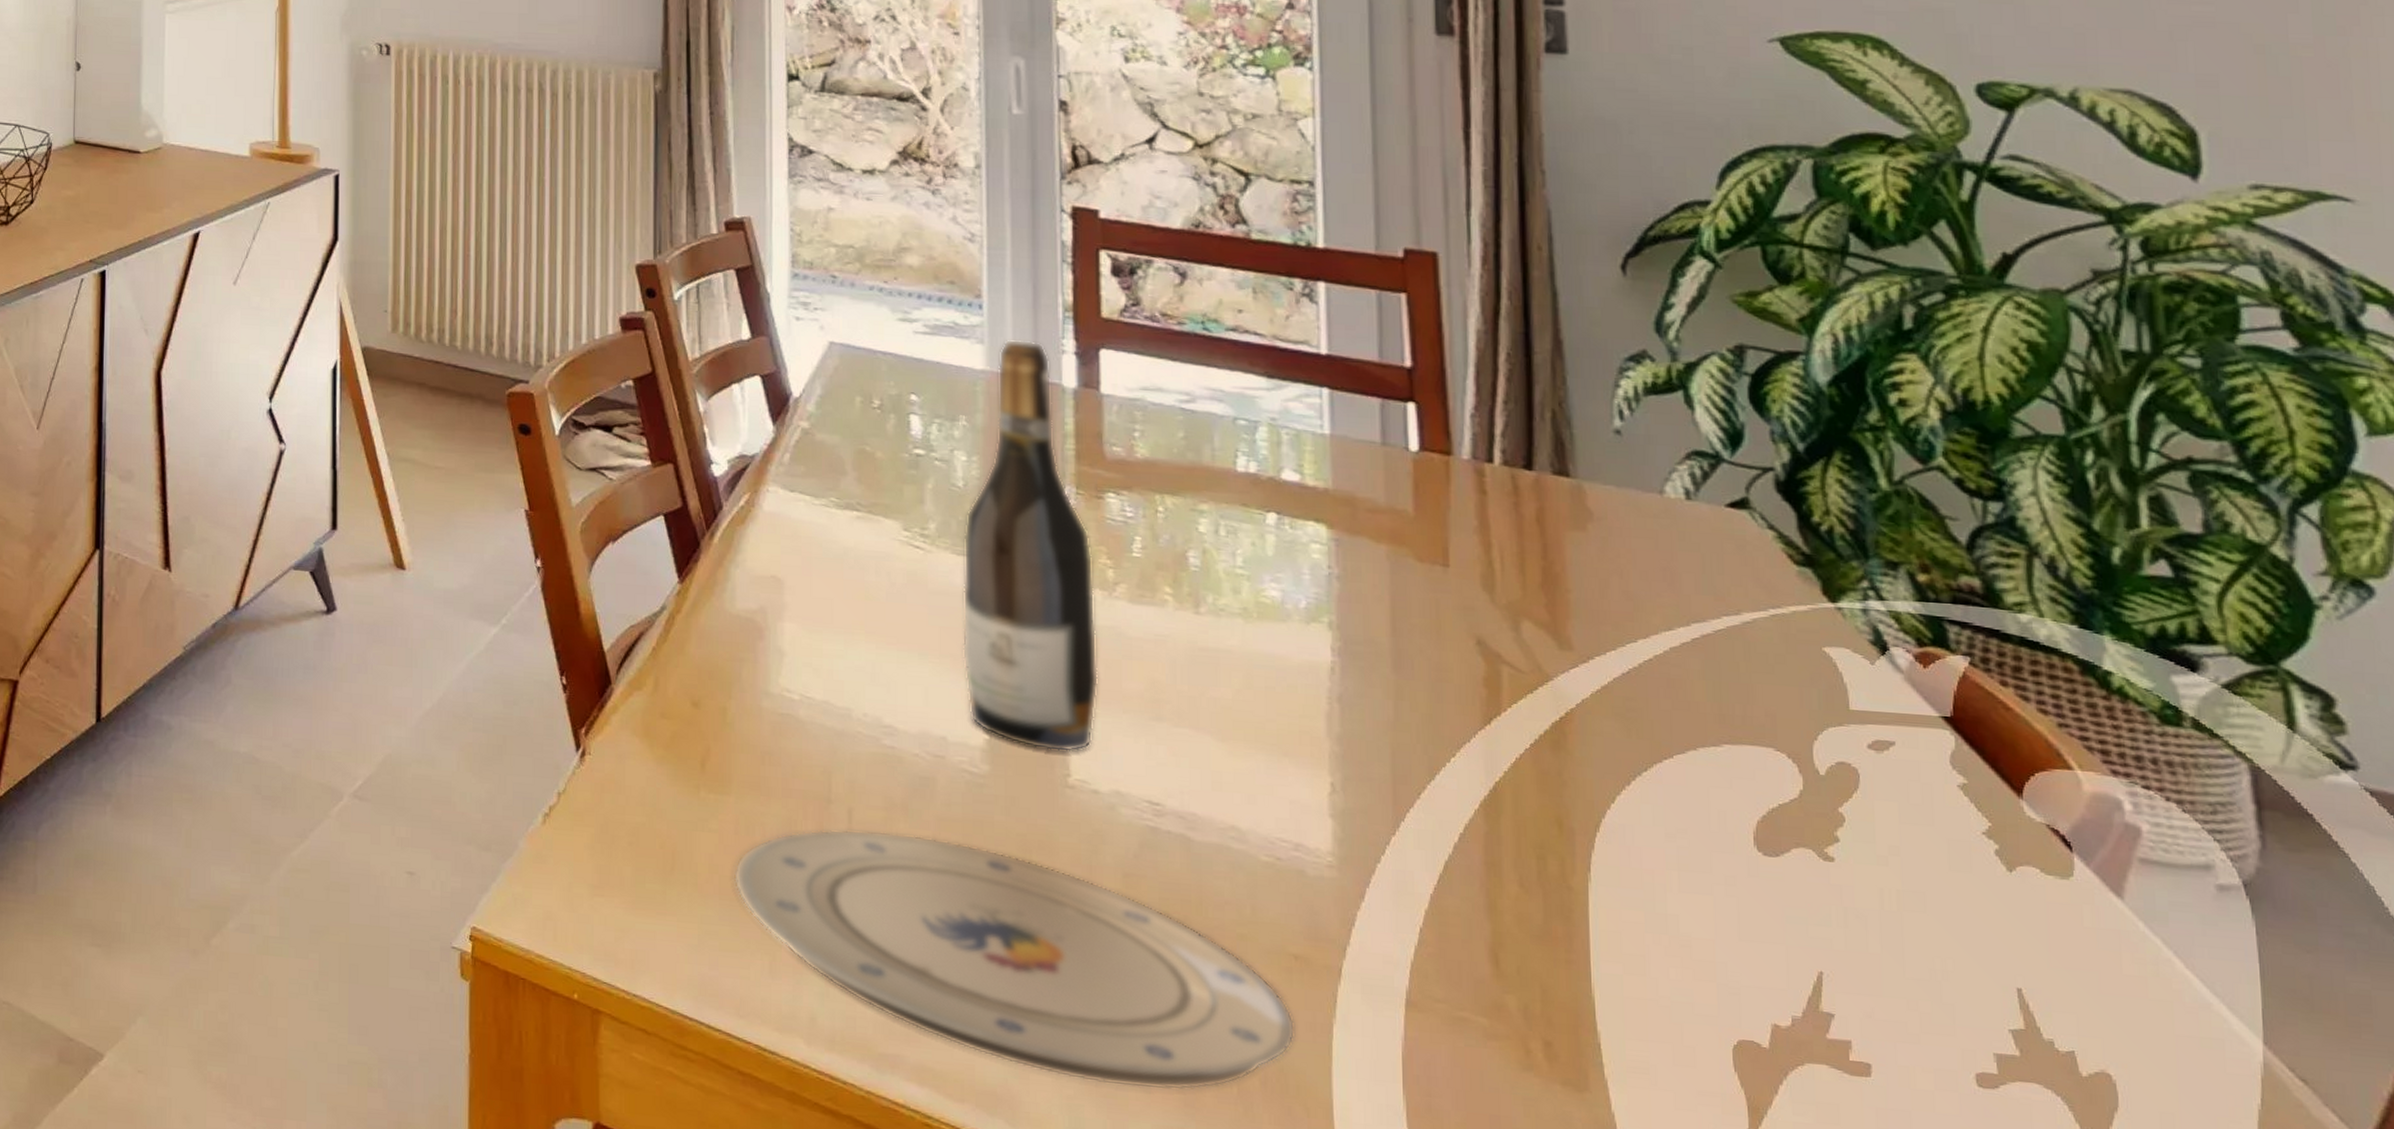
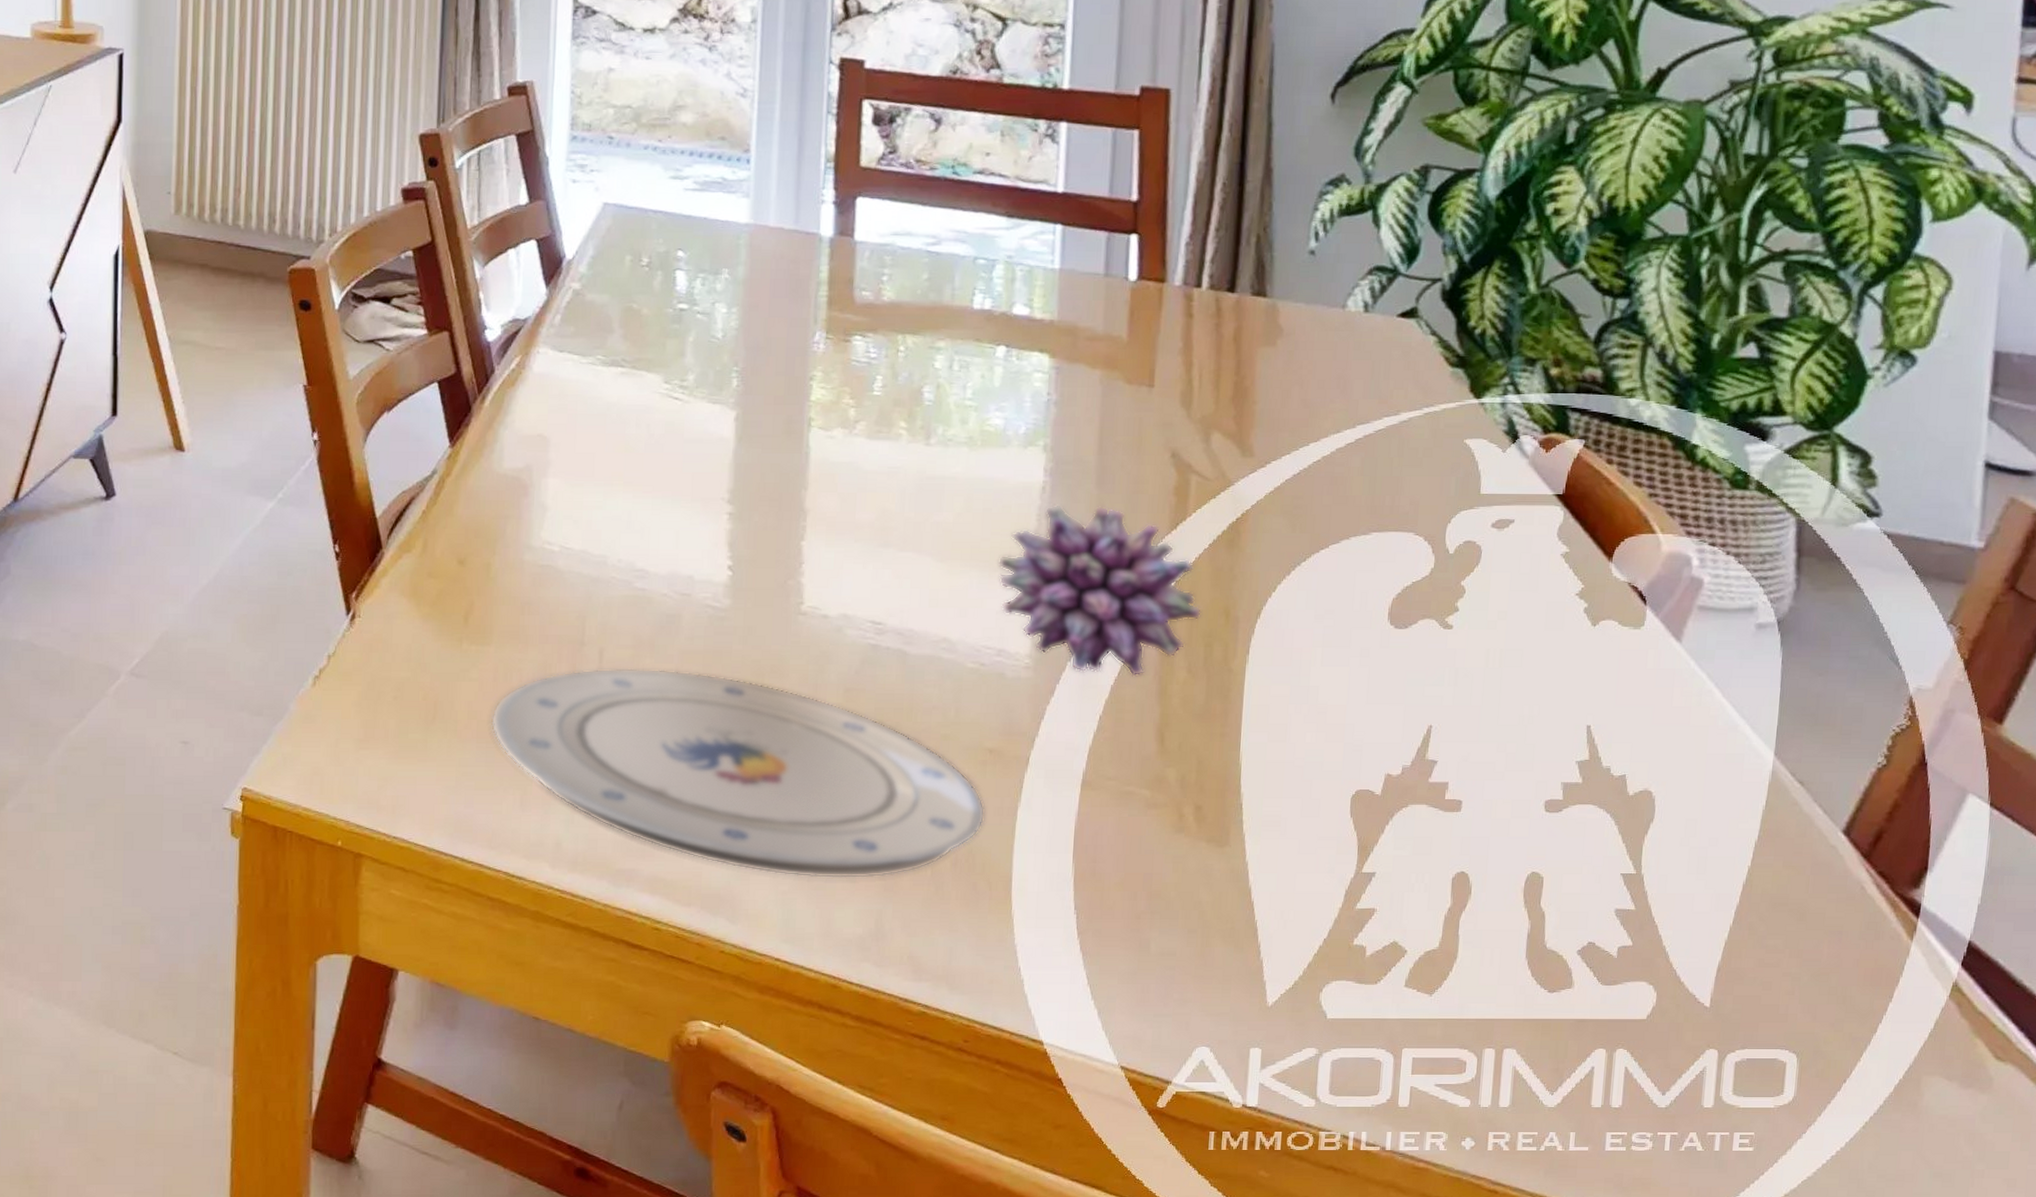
wine bottle: present [962,339,1099,752] -> none [711,191,837,582]
flower: none [1286,687,1530,887] -> present [997,503,1203,677]

